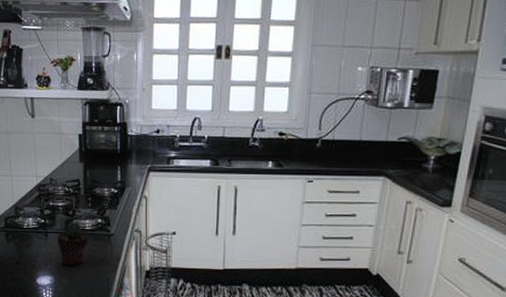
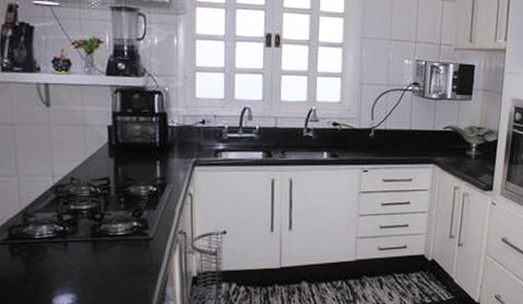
potted succulent: present [56,223,89,267] -> none [80,228,122,281]

